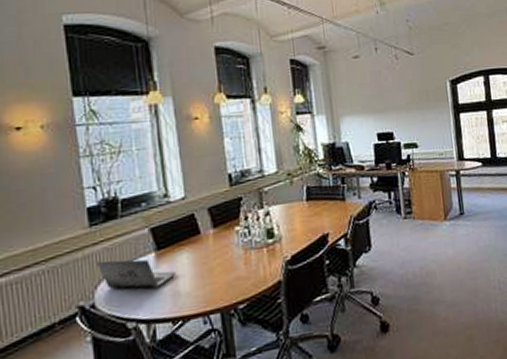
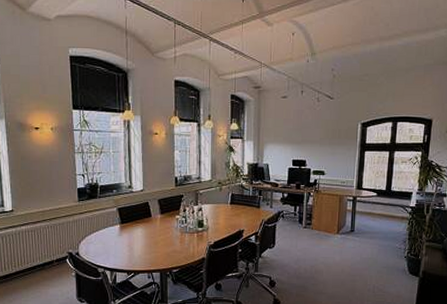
laptop: present [96,259,177,290] -> none [81,225,133,249]

